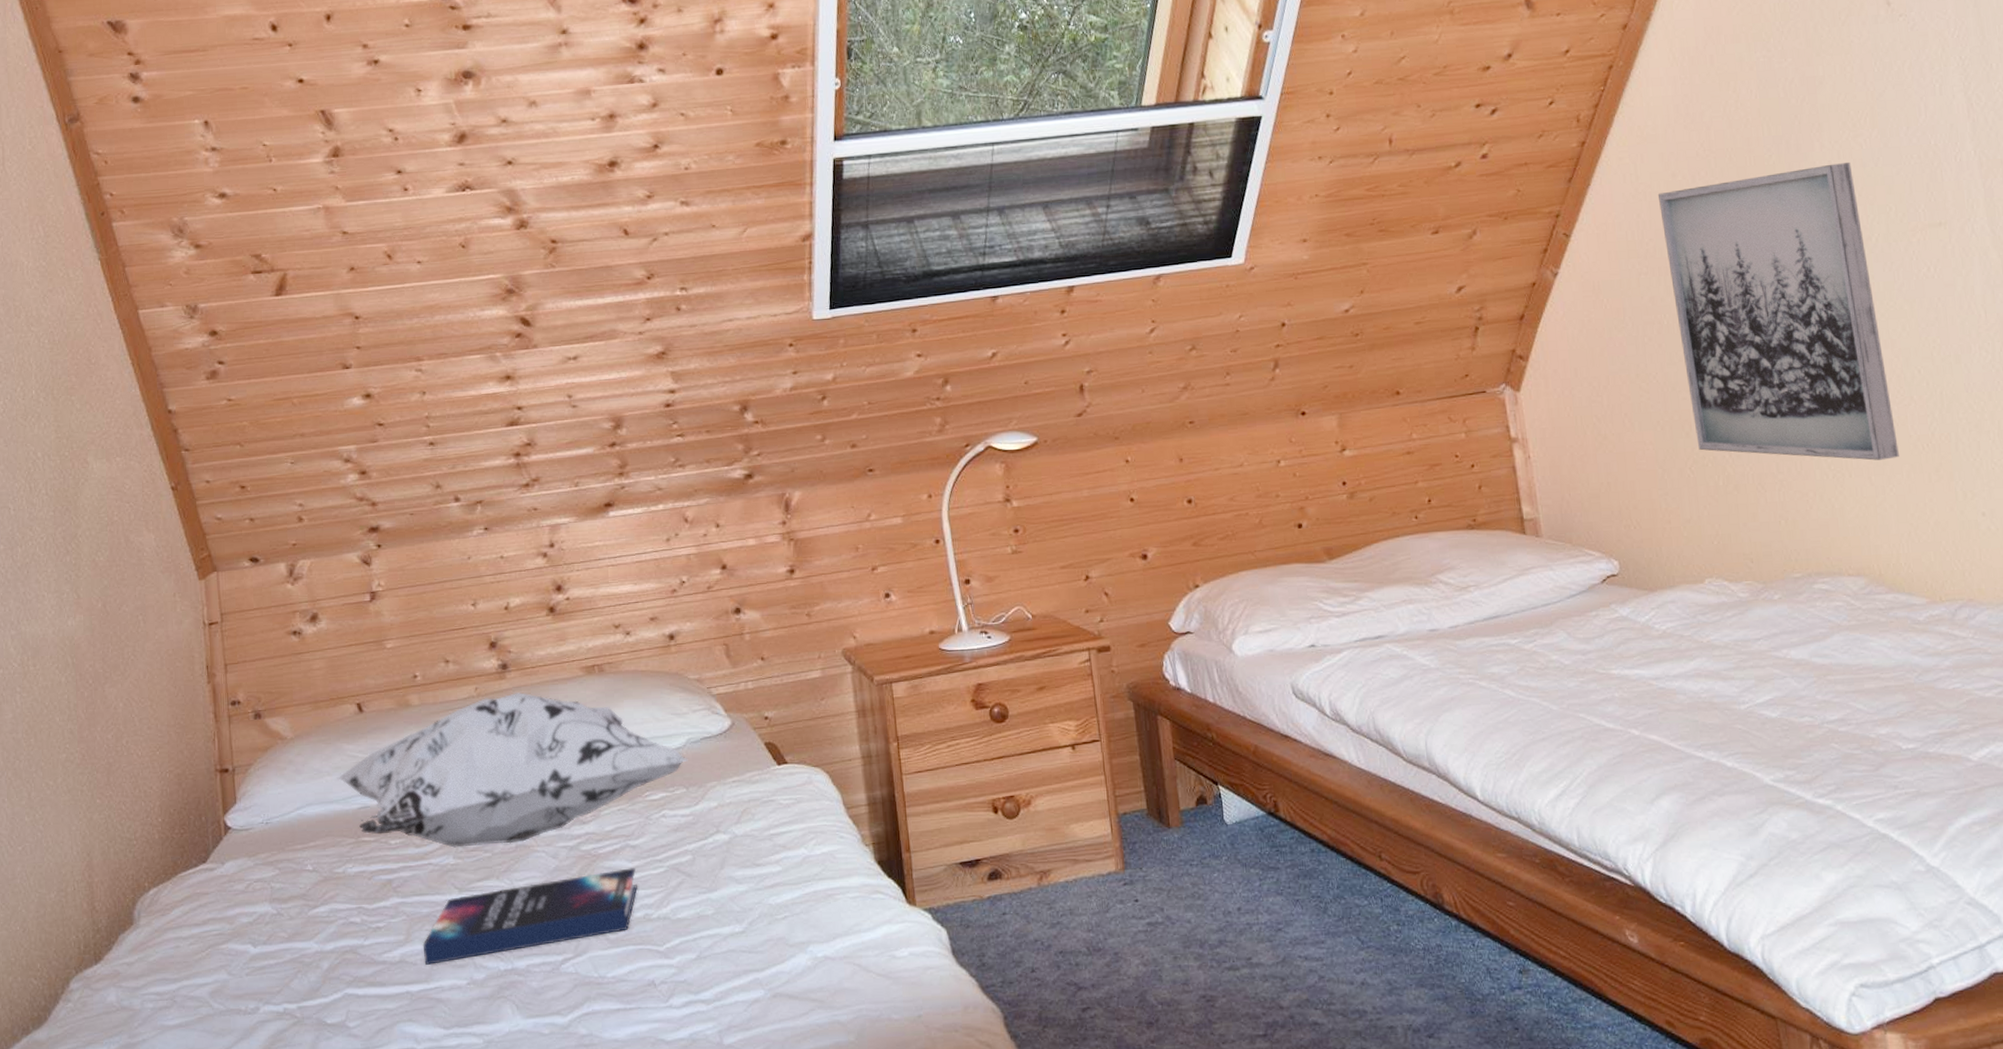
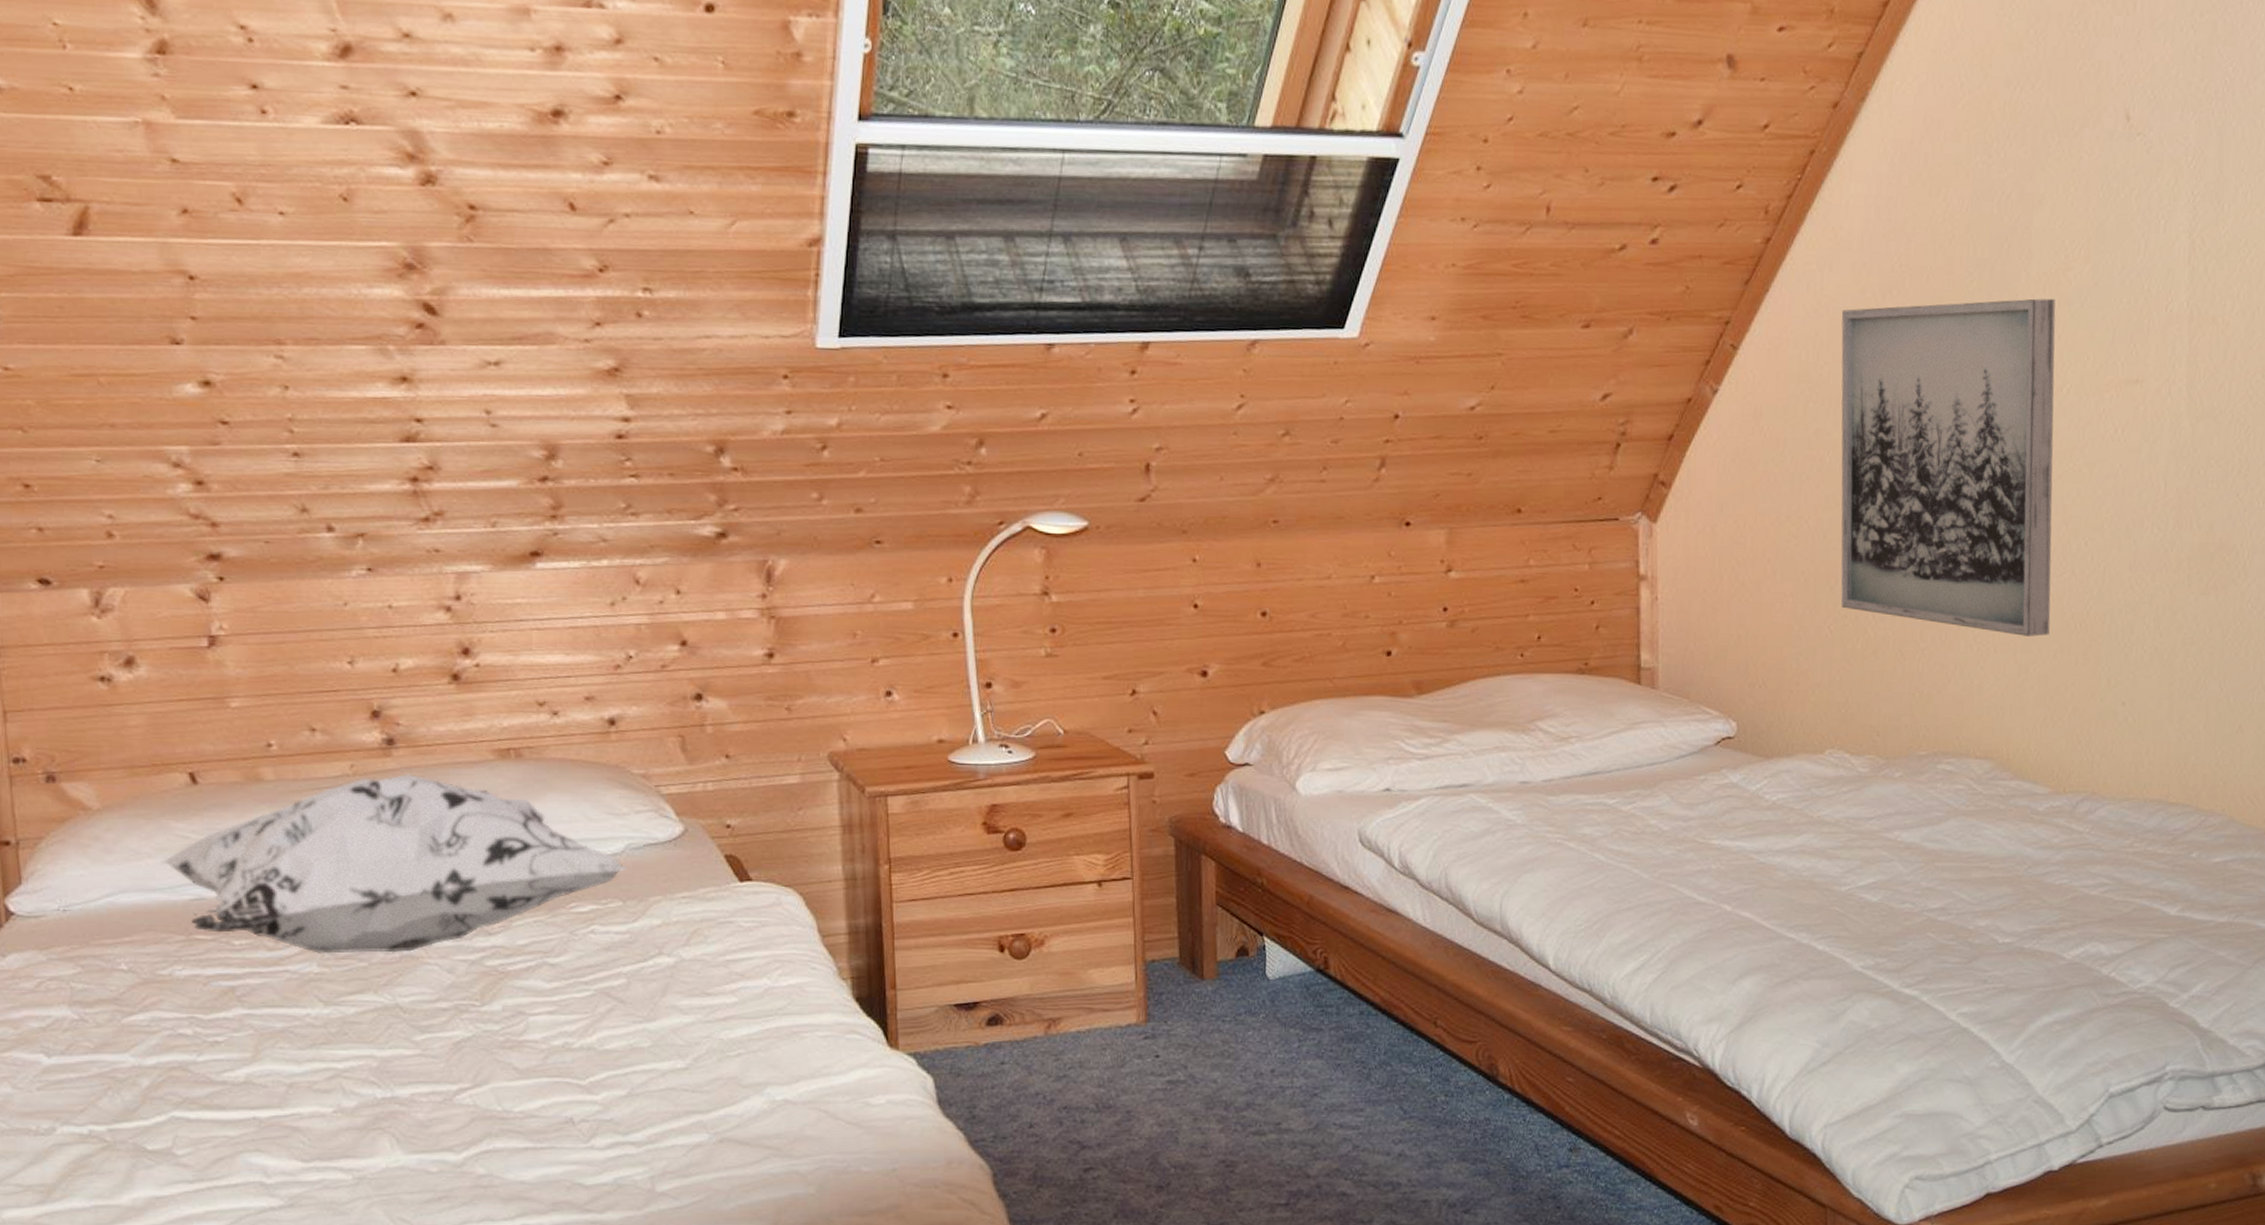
hardback book: present [422,868,637,965] -> none [275,989,556,1088]

